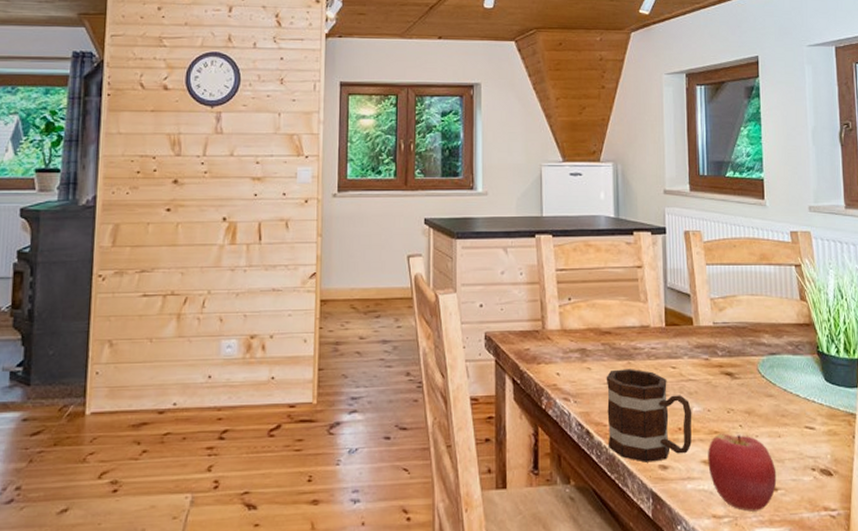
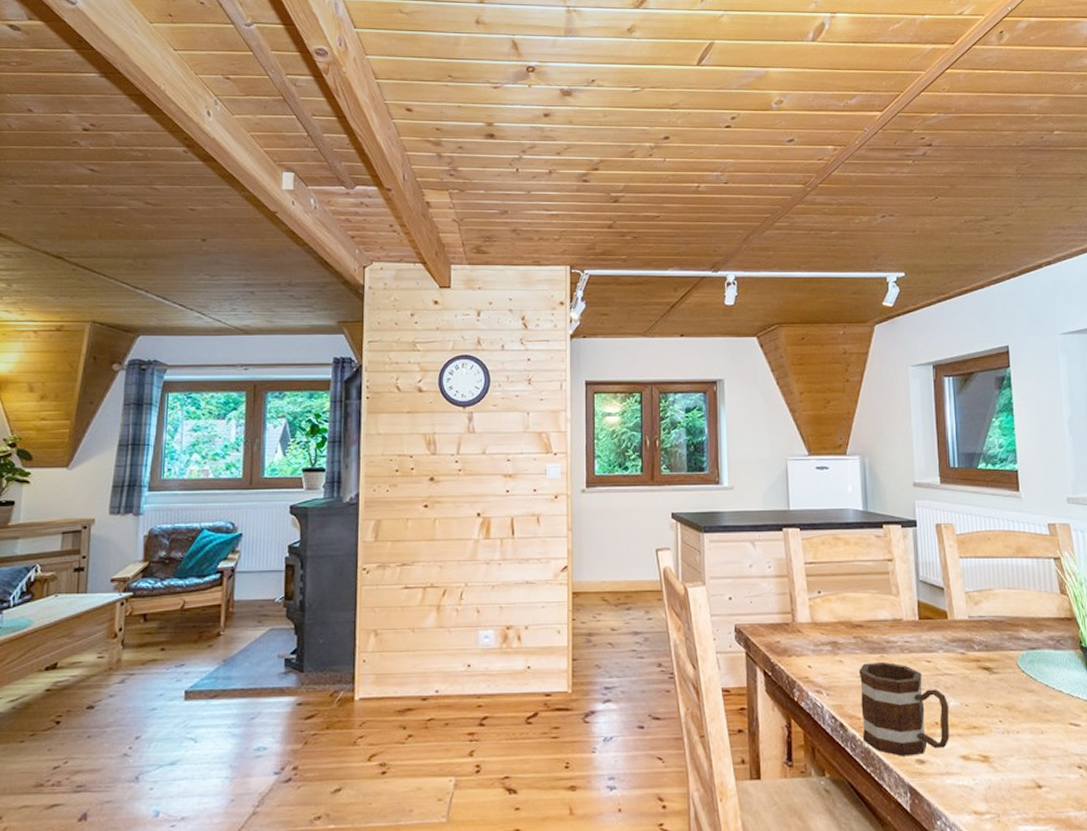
apple: present [708,433,777,512] -> none [966,728,1041,809]

